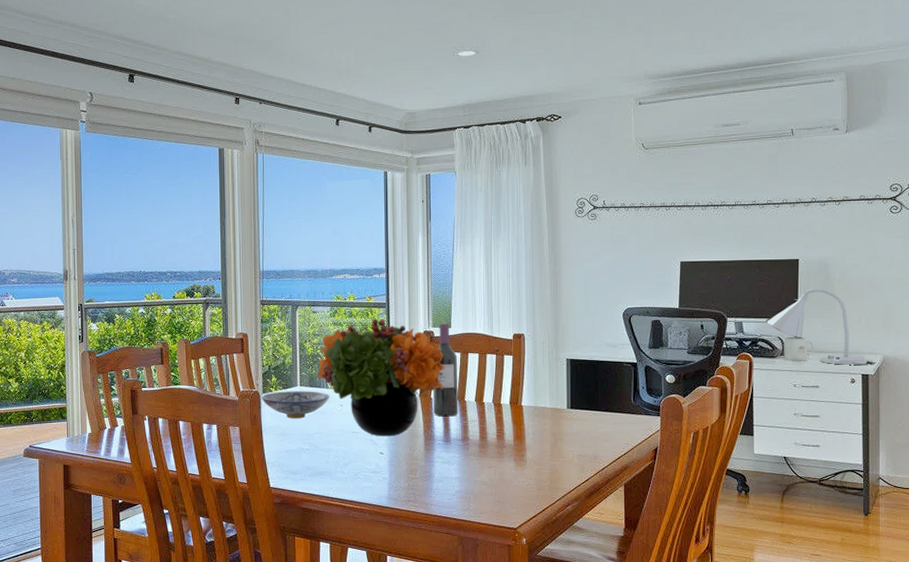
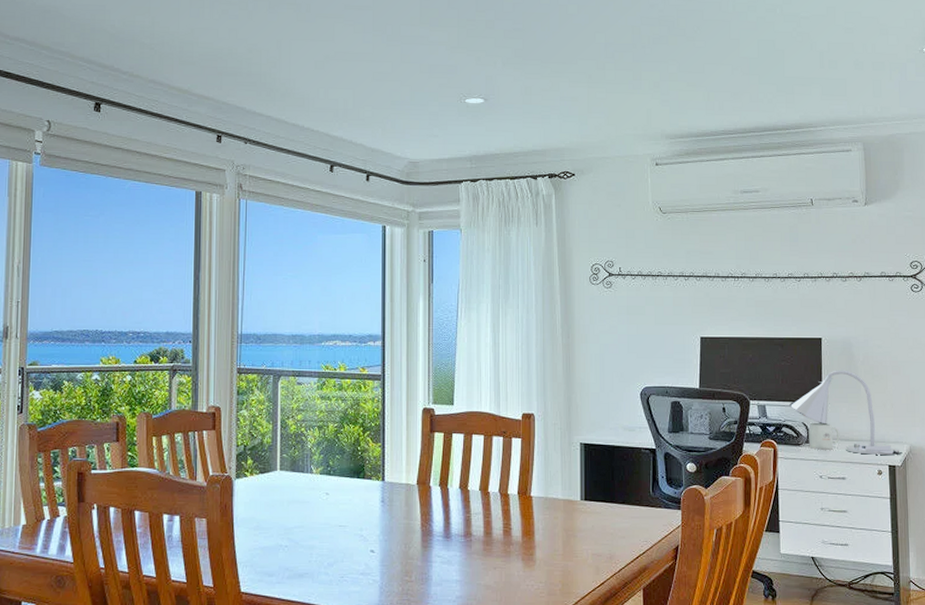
bowl: present [262,391,330,419] -> none [234,476,315,509]
flower arrangement: present [317,318,445,437] -> none [300,392,446,532]
wine bottle: present [433,323,459,417] -> none [433,400,461,508]

